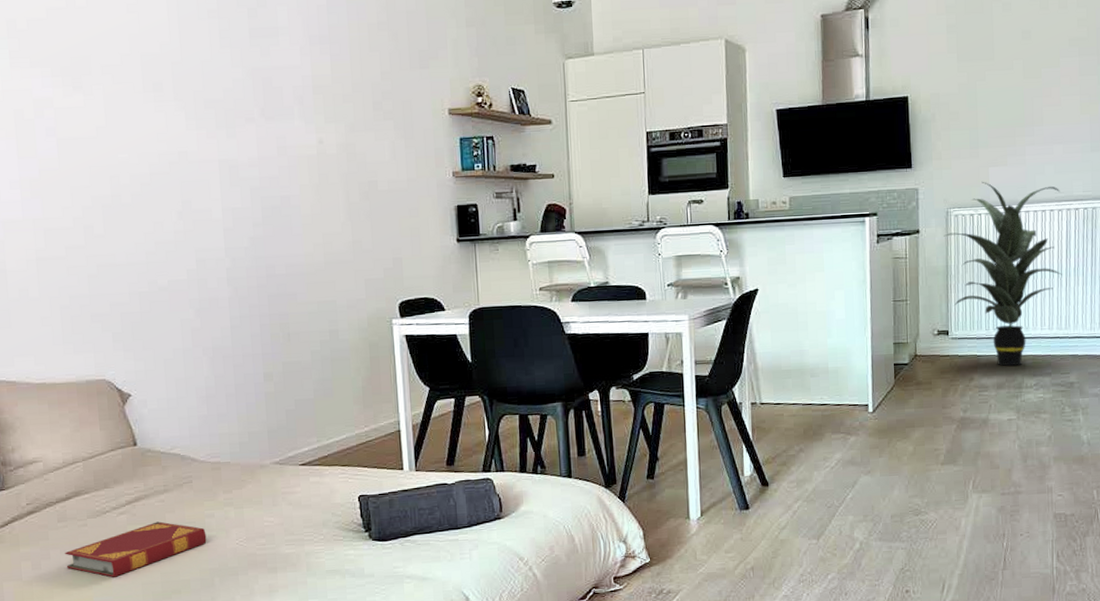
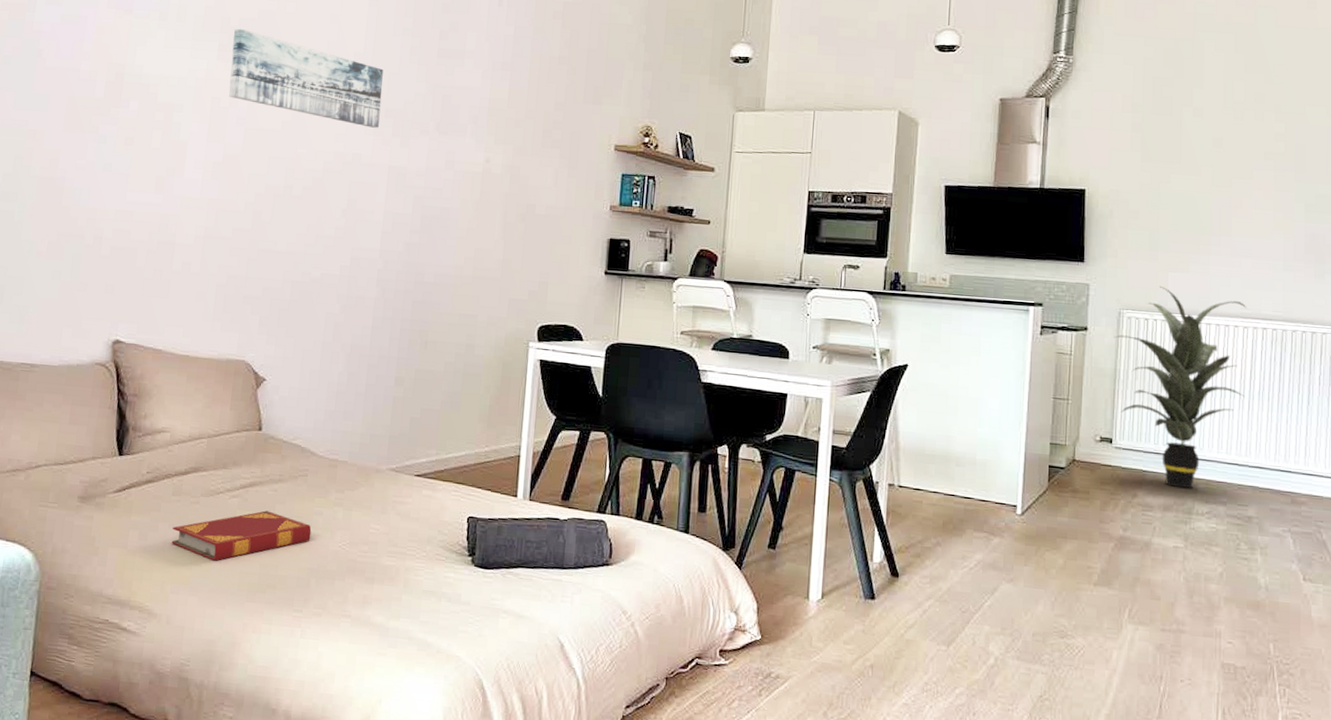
wall art: none [22,30,200,122] -> present [229,28,383,128]

